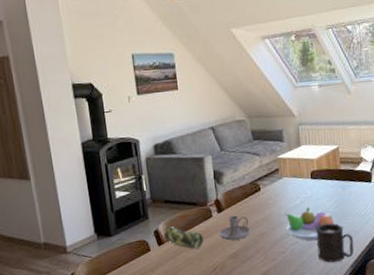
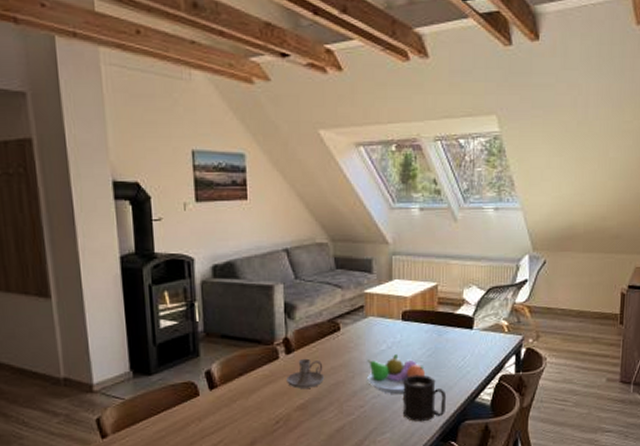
pencil case: present [164,225,204,249] -> none [218,366,266,396]

